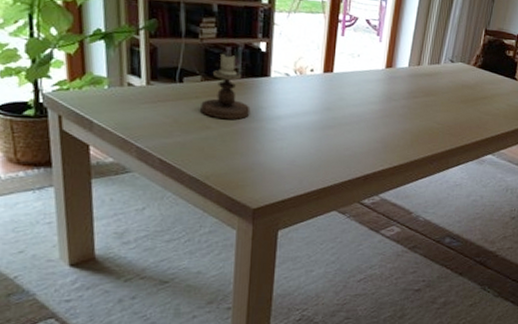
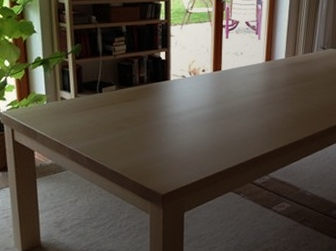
candlestick: present [201,54,251,120] -> none [117,66,156,120]

